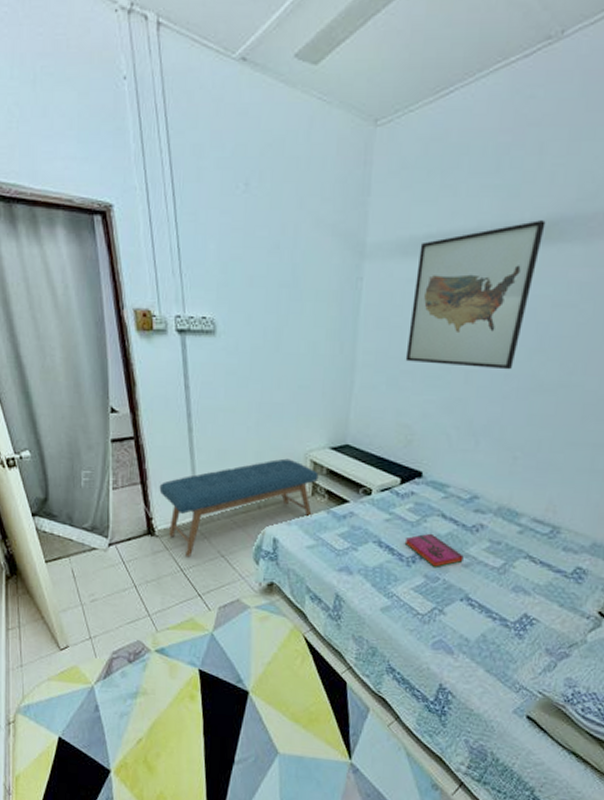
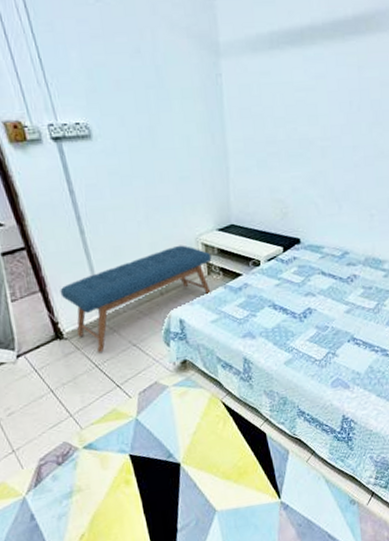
hardback book: present [404,533,464,567] -> none [295,289,345,318]
wall art: present [405,220,546,370] -> none [266,15,365,145]

